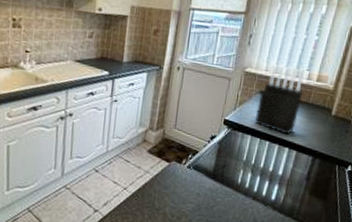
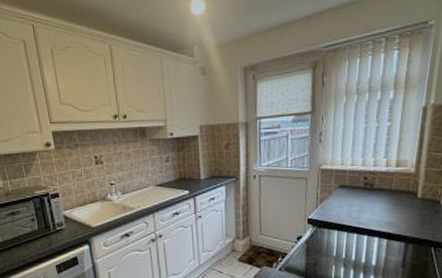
knife block: present [254,64,305,135] -> none [338,157,385,225]

